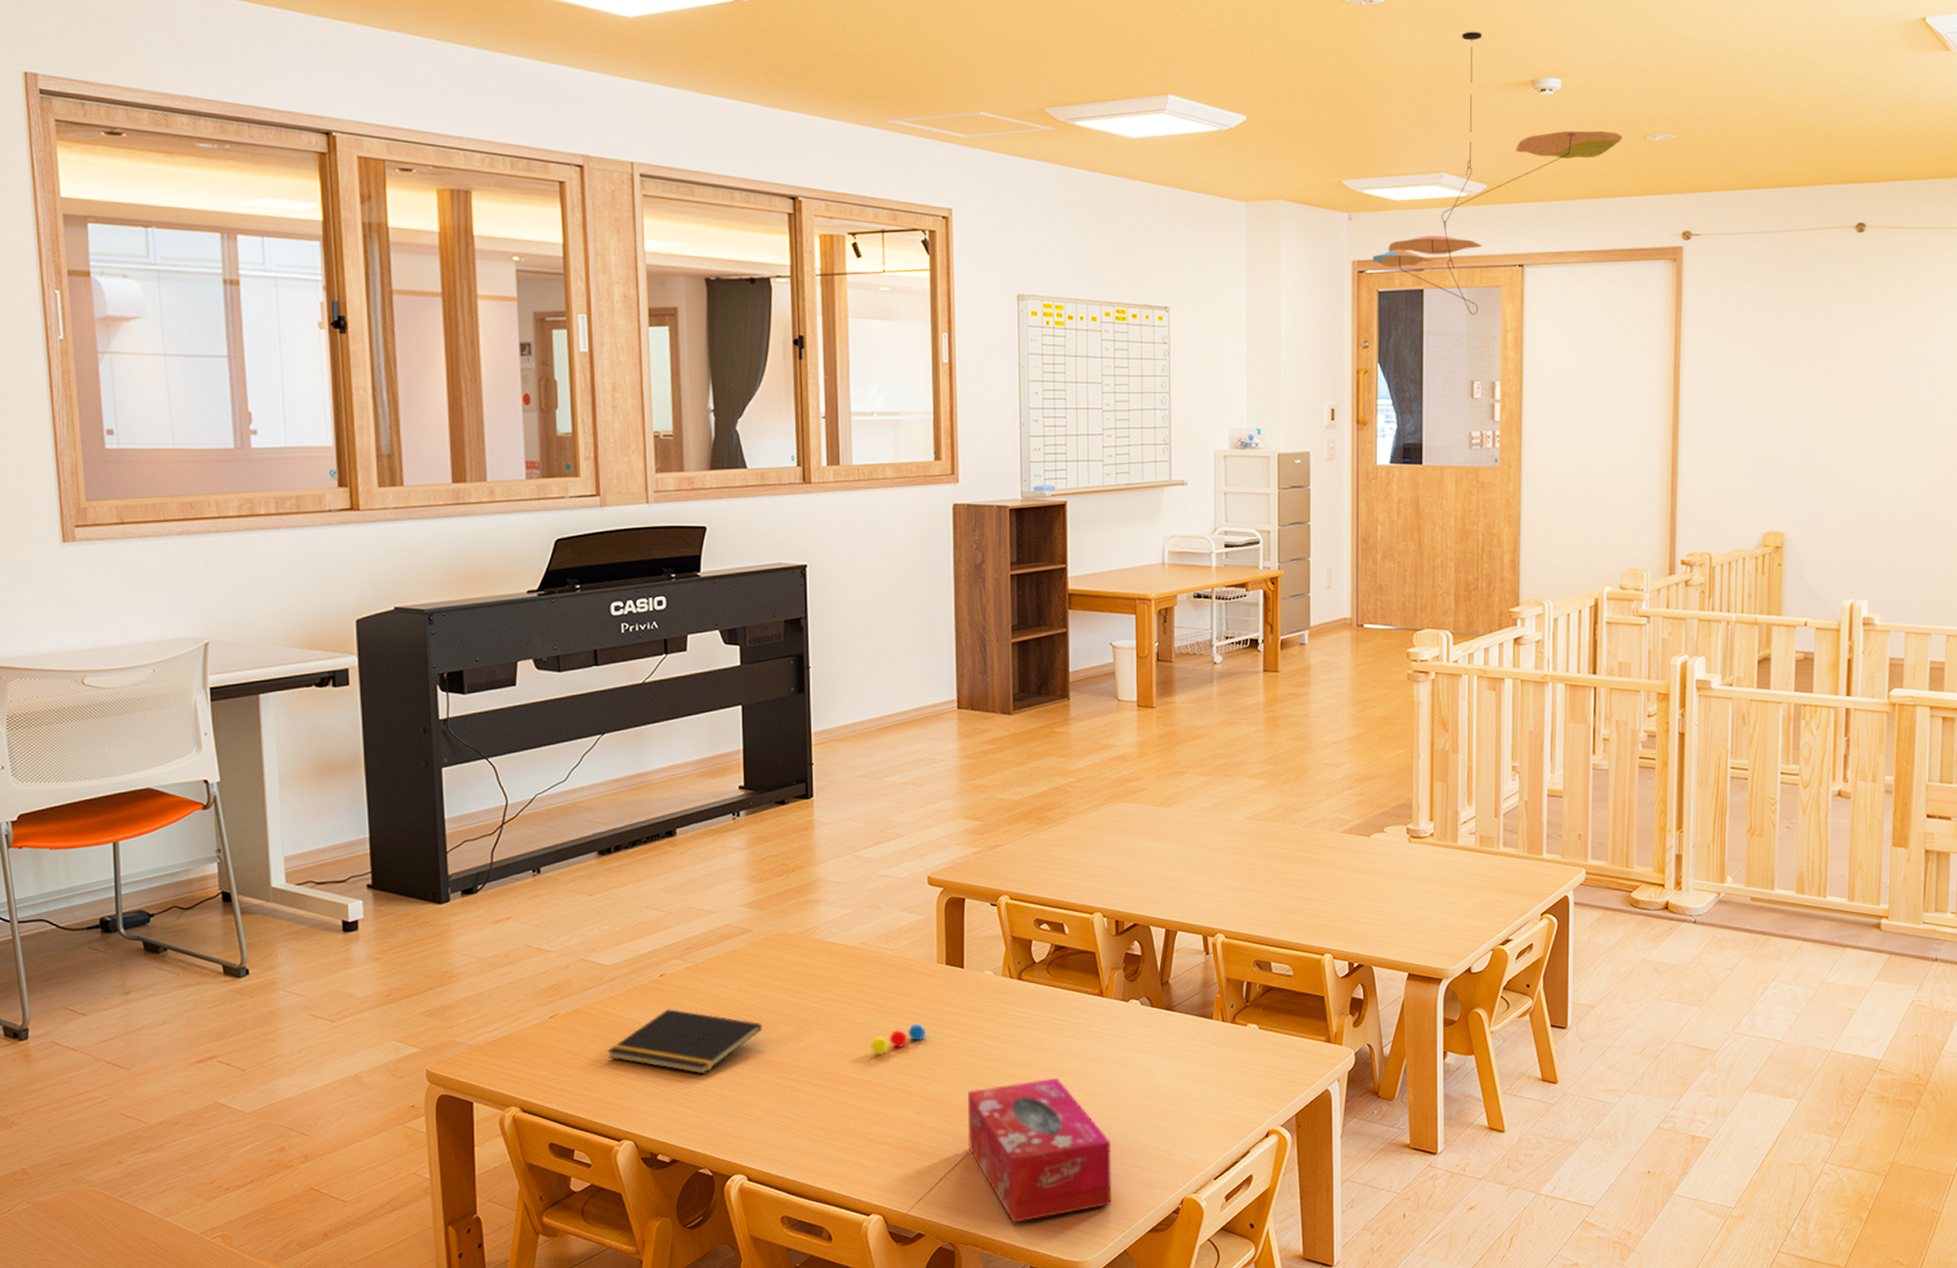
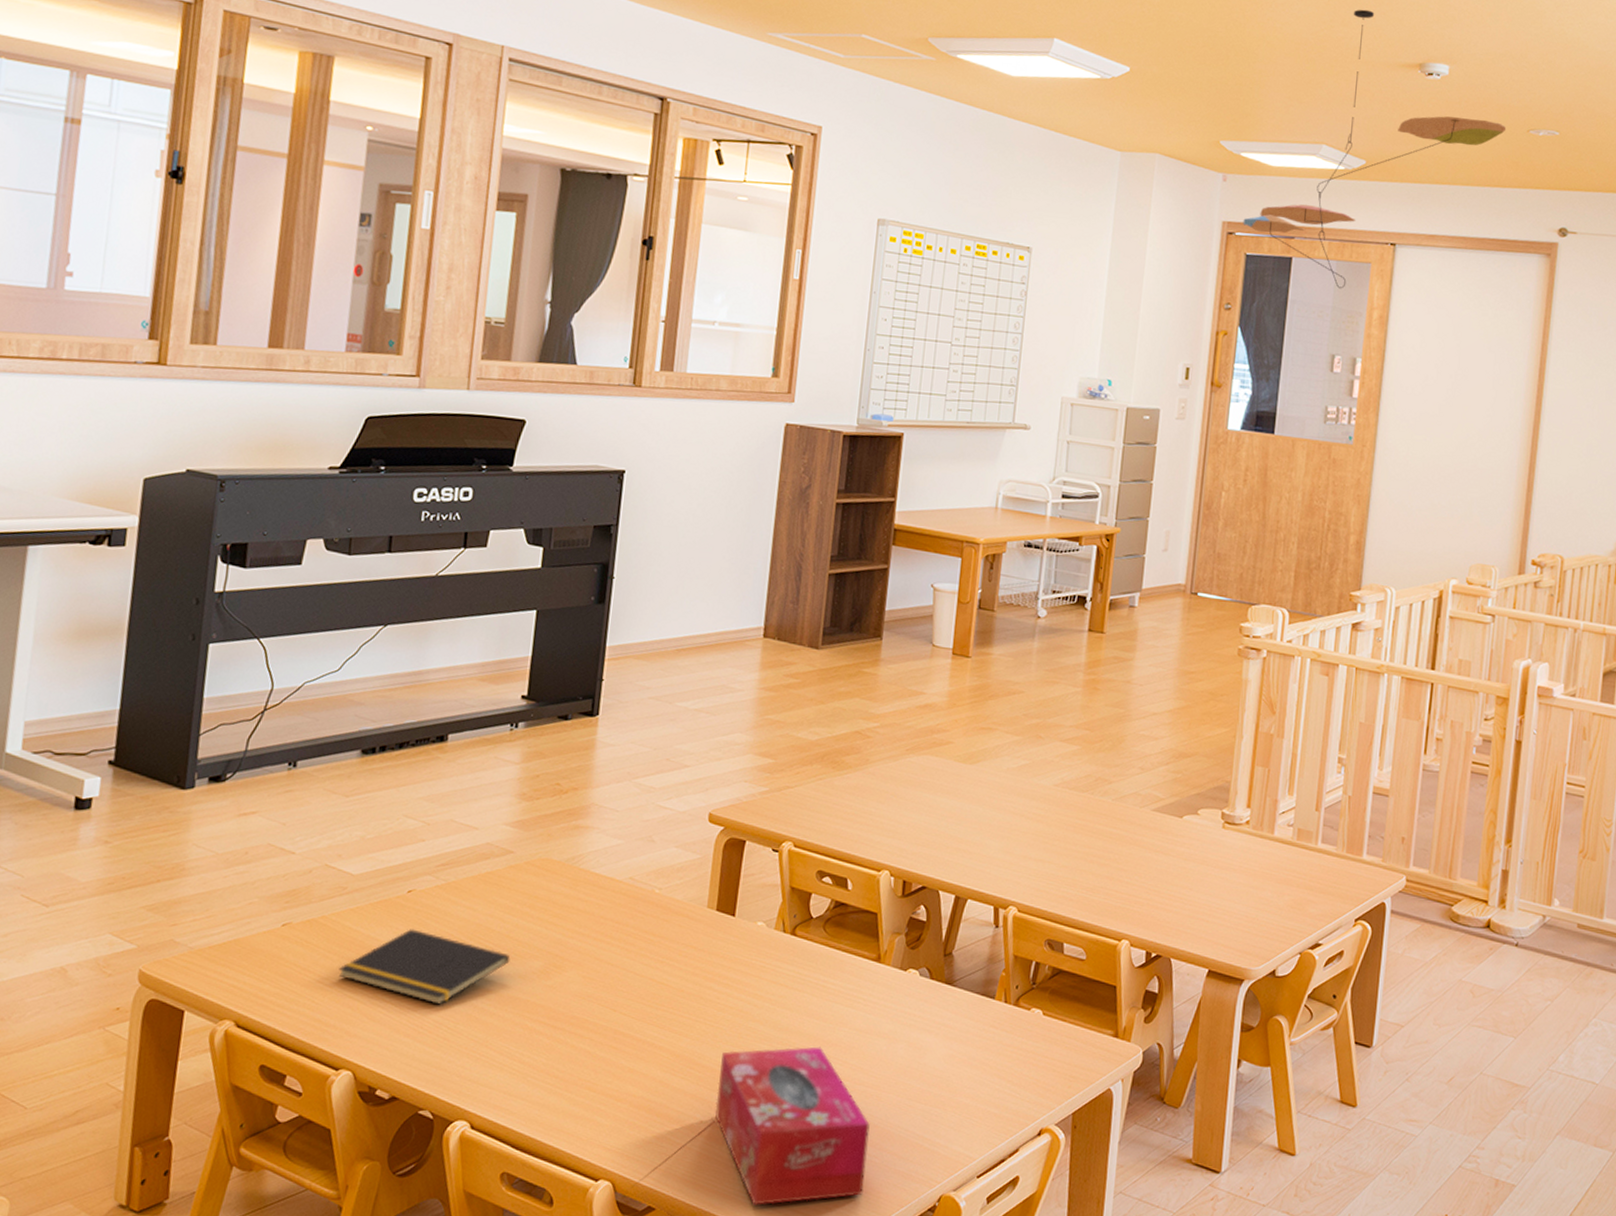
toy blocks: present [870,1023,927,1055] -> none [623,972,686,1003]

